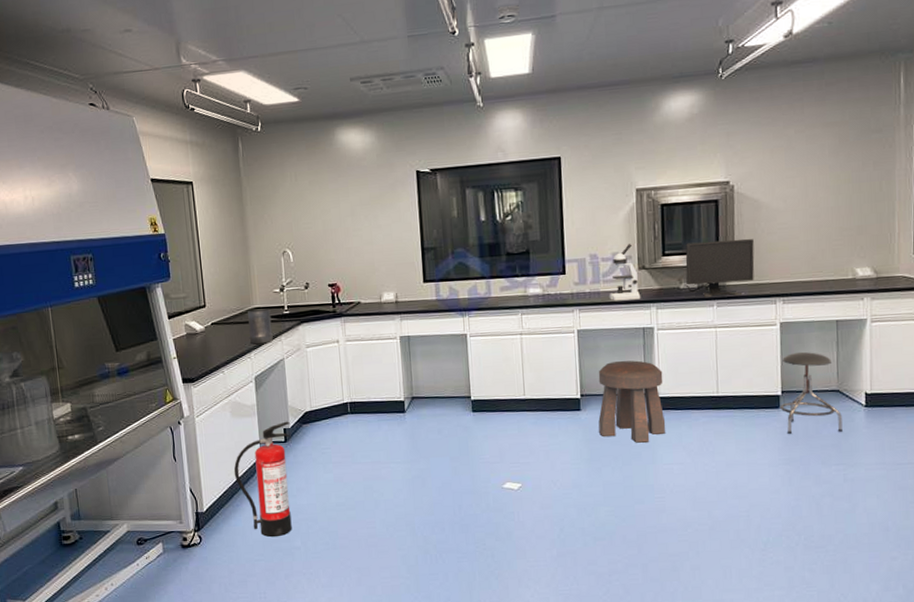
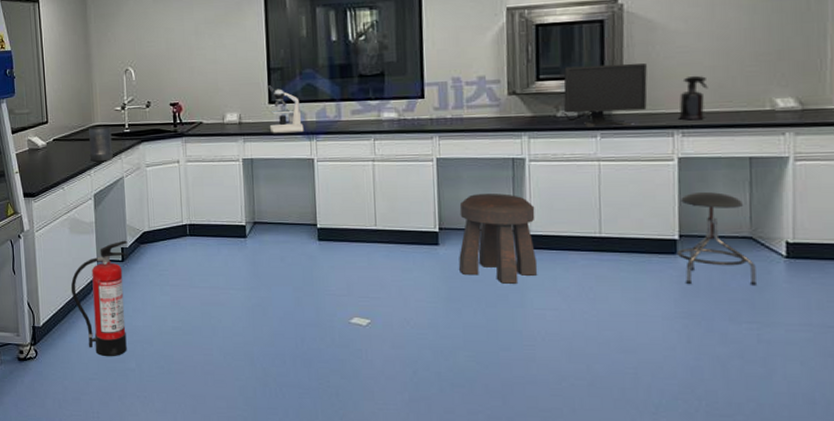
microscope: none [422,264,457,312] -> present [268,85,304,134]
microscope: present [608,244,640,301] -> none [473,67,509,129]
spray bottle: none [780,249,803,290] -> present [679,75,708,121]

